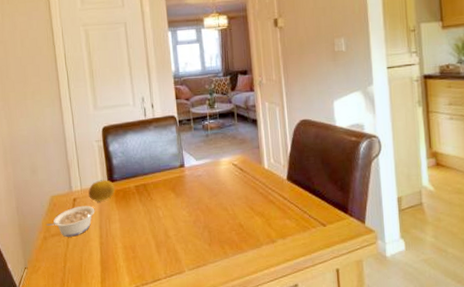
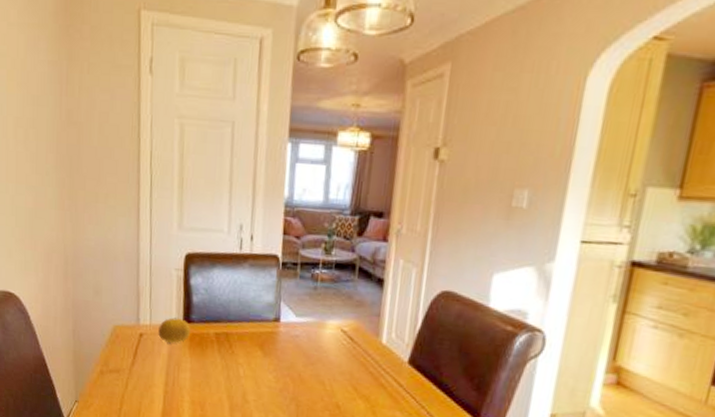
legume: present [46,205,95,237] -> none [105,343,164,378]

